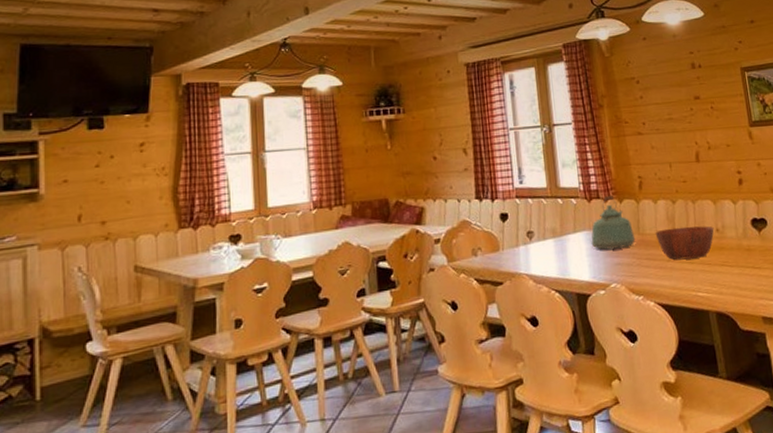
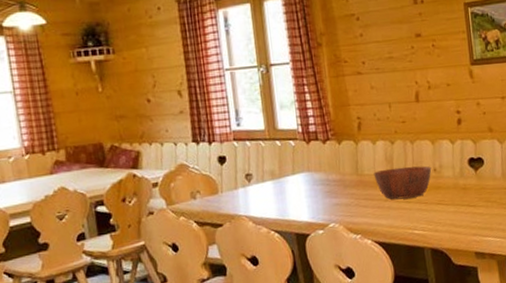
kettle: present [591,195,636,250] -> none [310,136,354,191]

